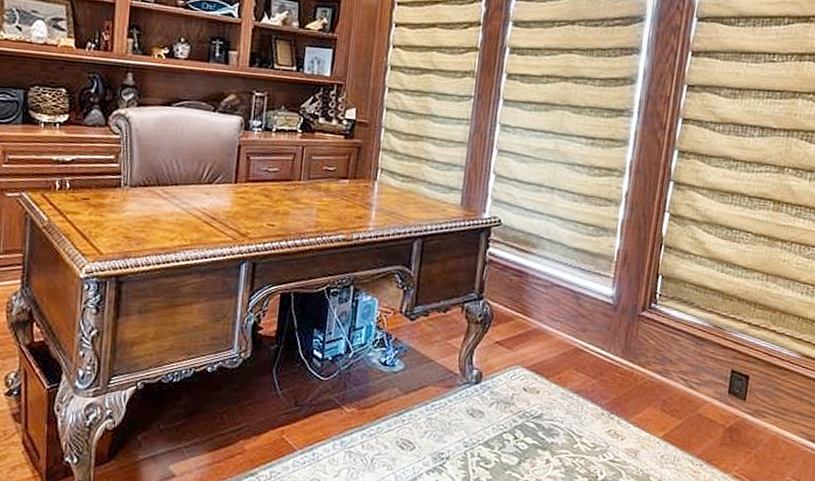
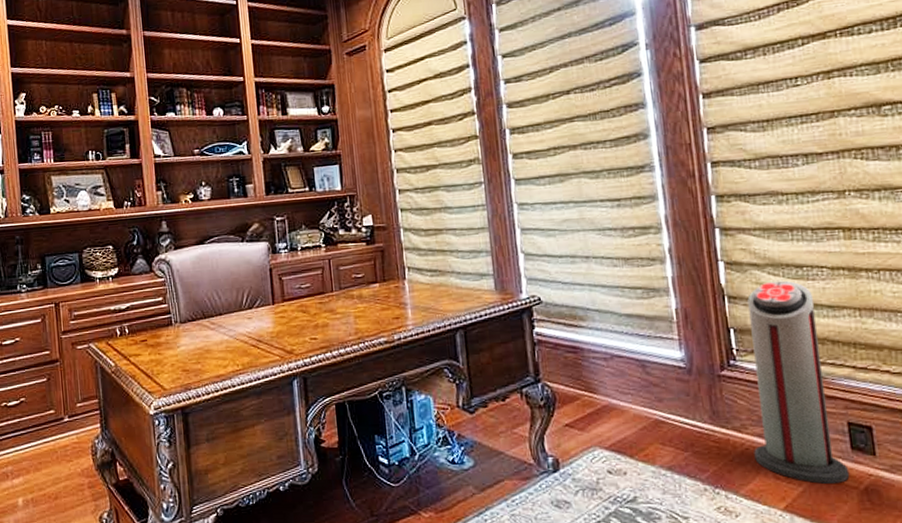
air purifier: none [649,237,735,420] -> present [747,280,850,484]

